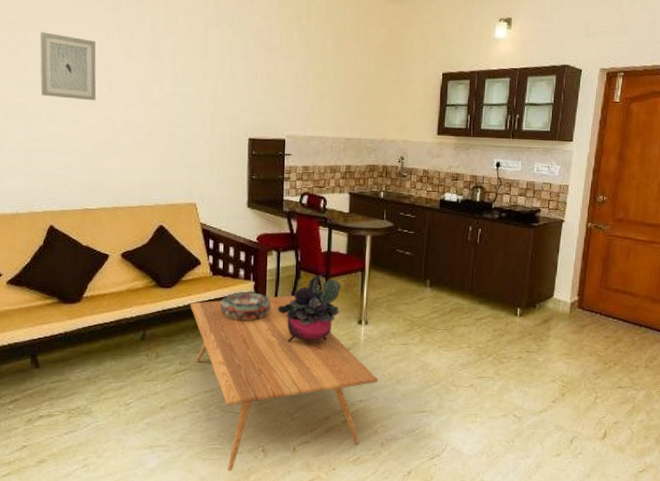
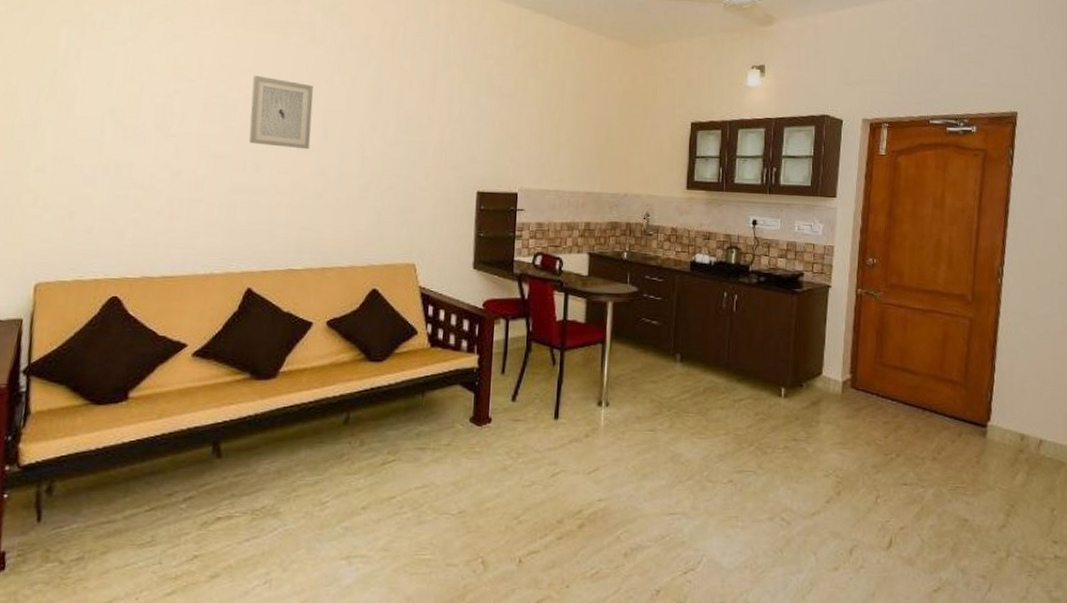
coffee table: present [190,295,378,471] -> none [403,371,621,589]
decorative bowl: present [220,292,272,321] -> none [438,367,498,401]
potted plant: present [277,274,341,342] -> none [504,347,578,427]

